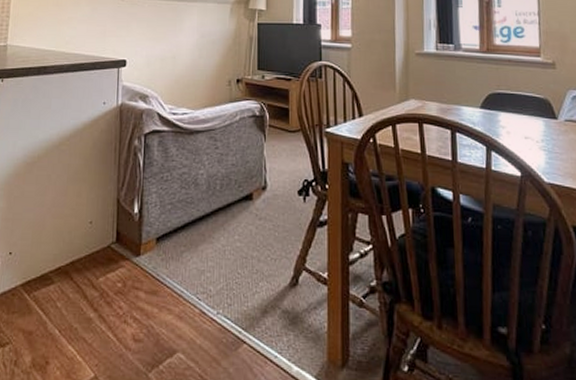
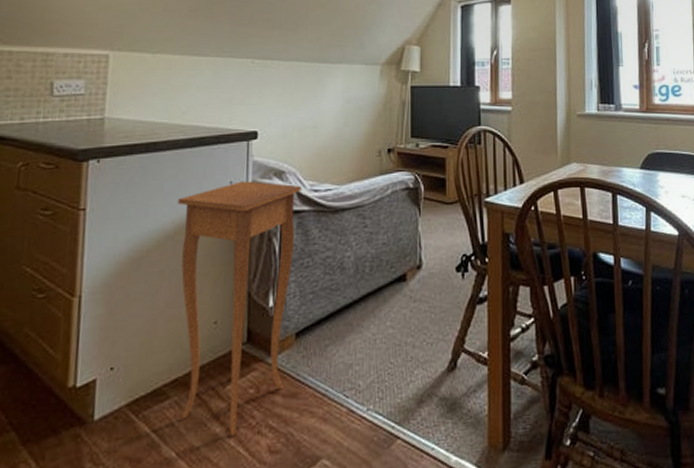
side table: none [62,102,162,322] -> present [177,181,302,436]

